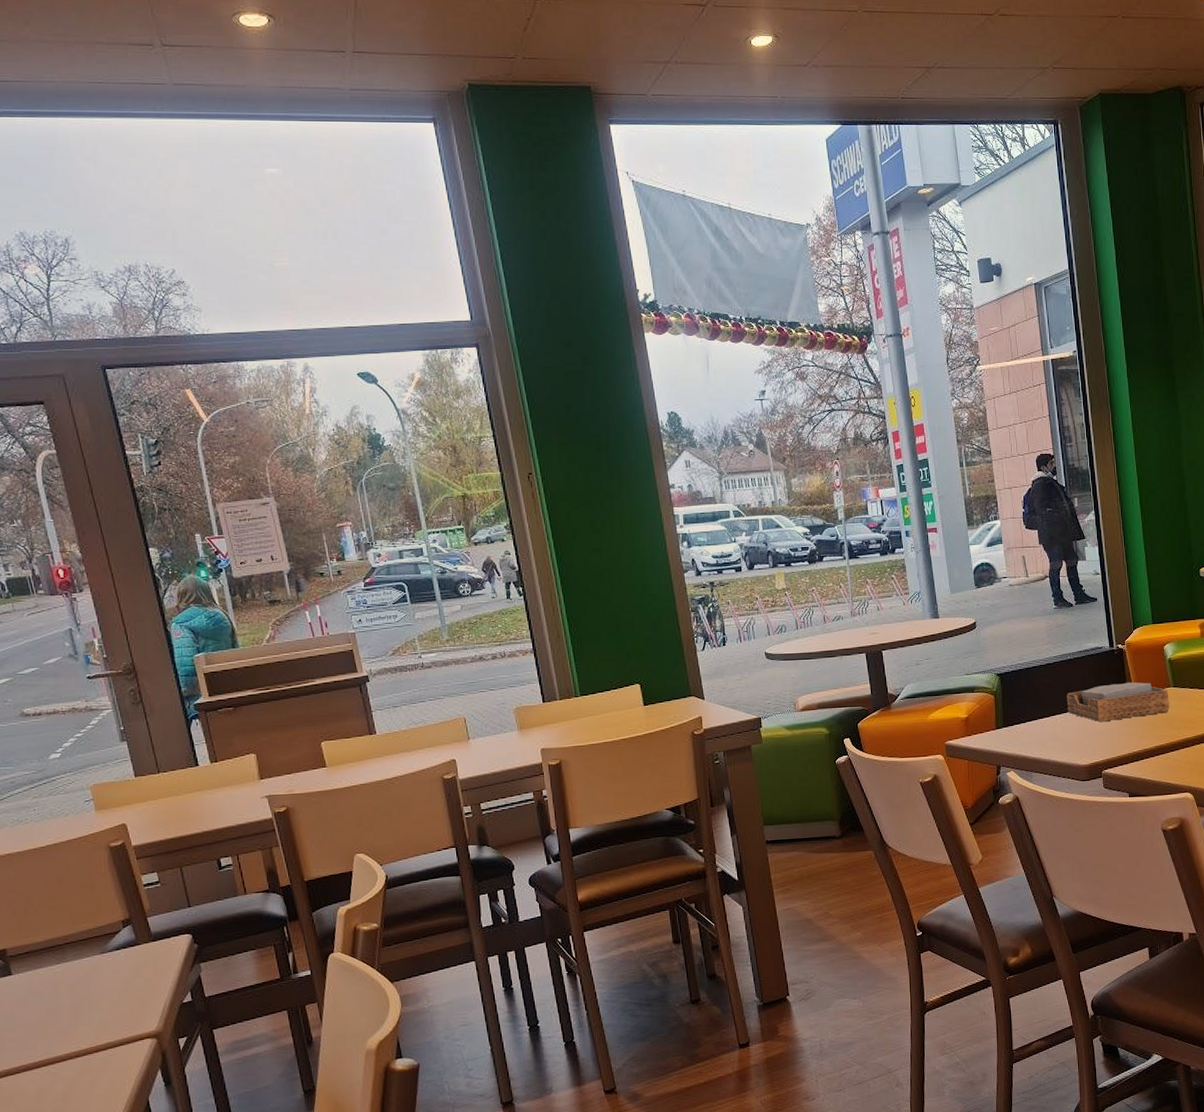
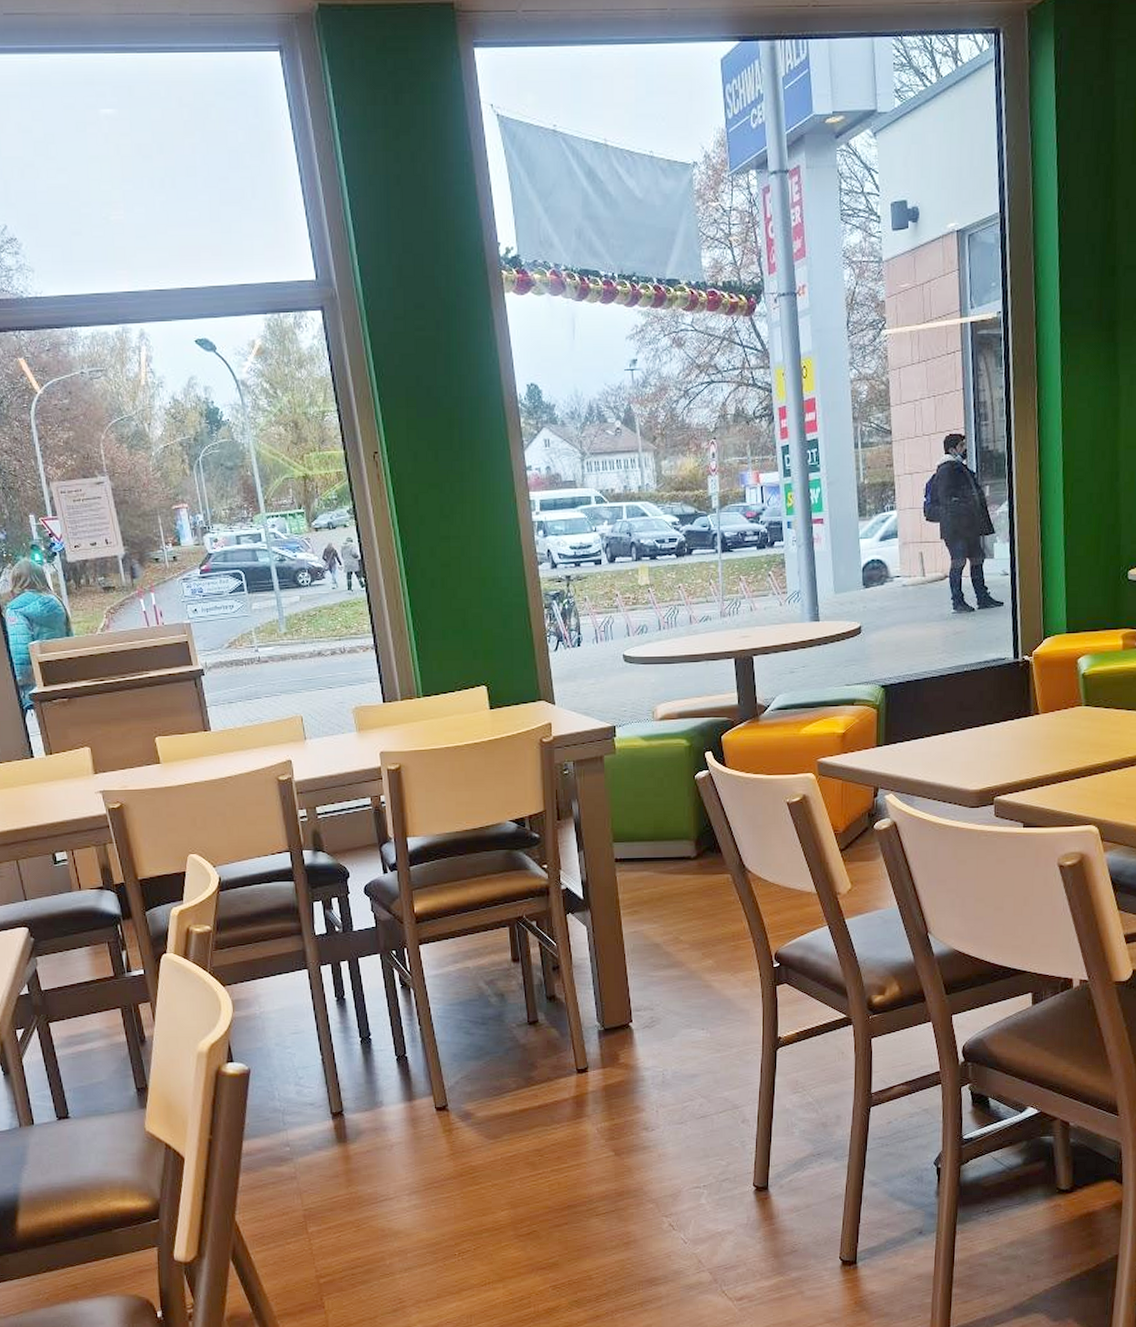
napkin holder: present [1066,682,1169,722] -> none [959,698,1079,743]

